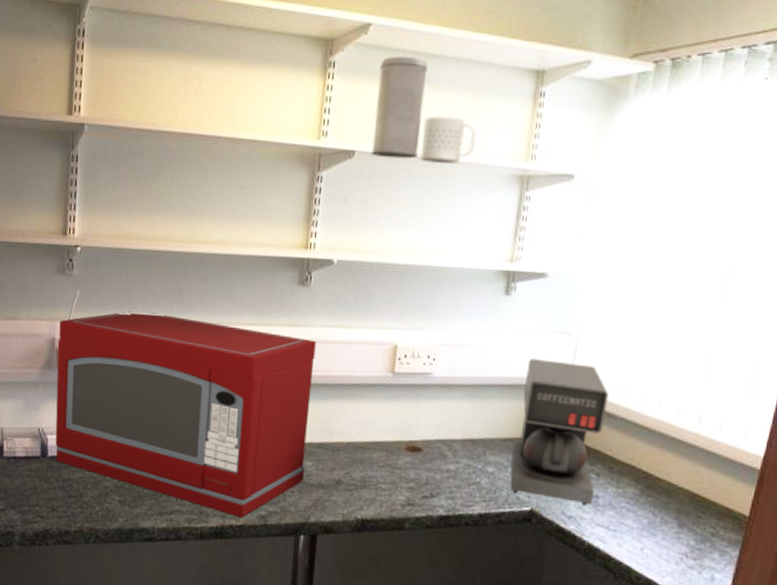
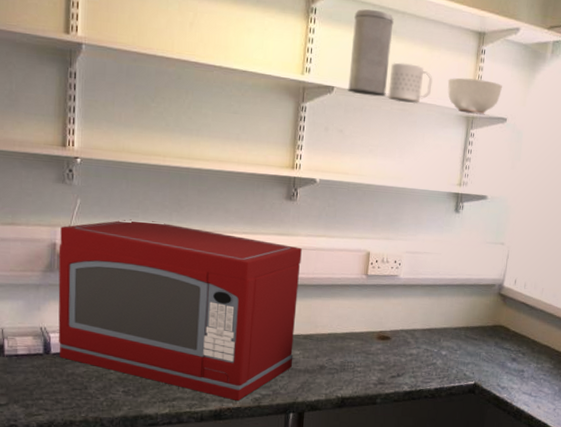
bowl: none [495,128,568,172] -> present [447,77,502,115]
coffee maker: present [510,359,609,506] -> none [459,264,532,379]

